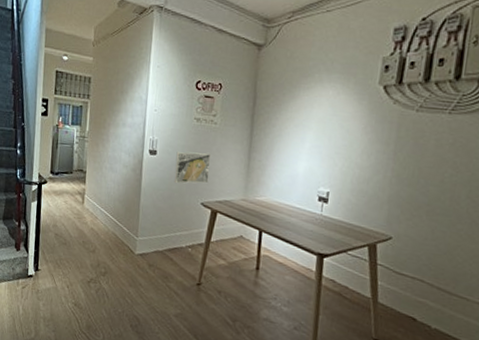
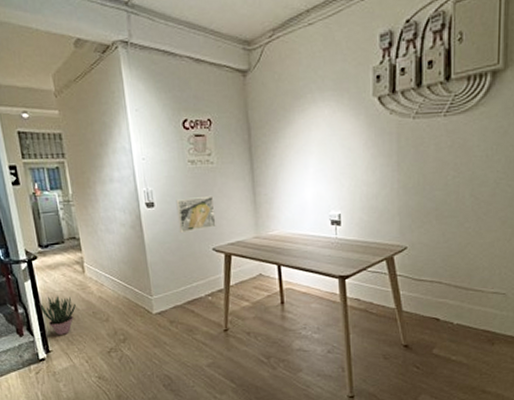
potted plant: none [39,219,70,258] -> present [38,296,76,336]

